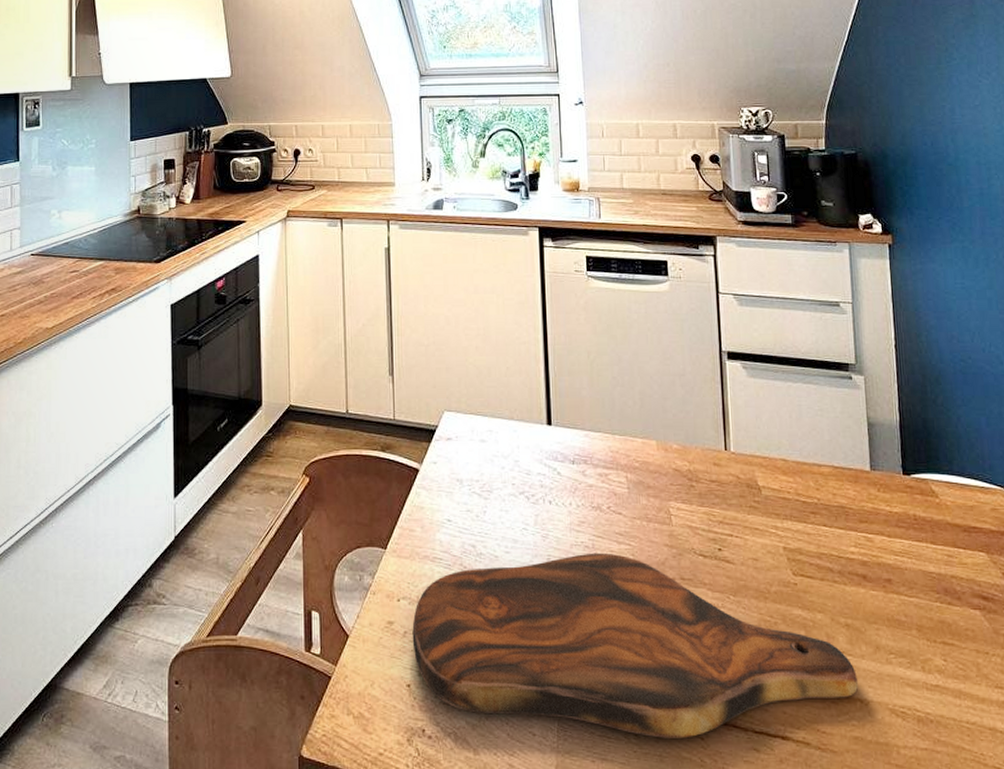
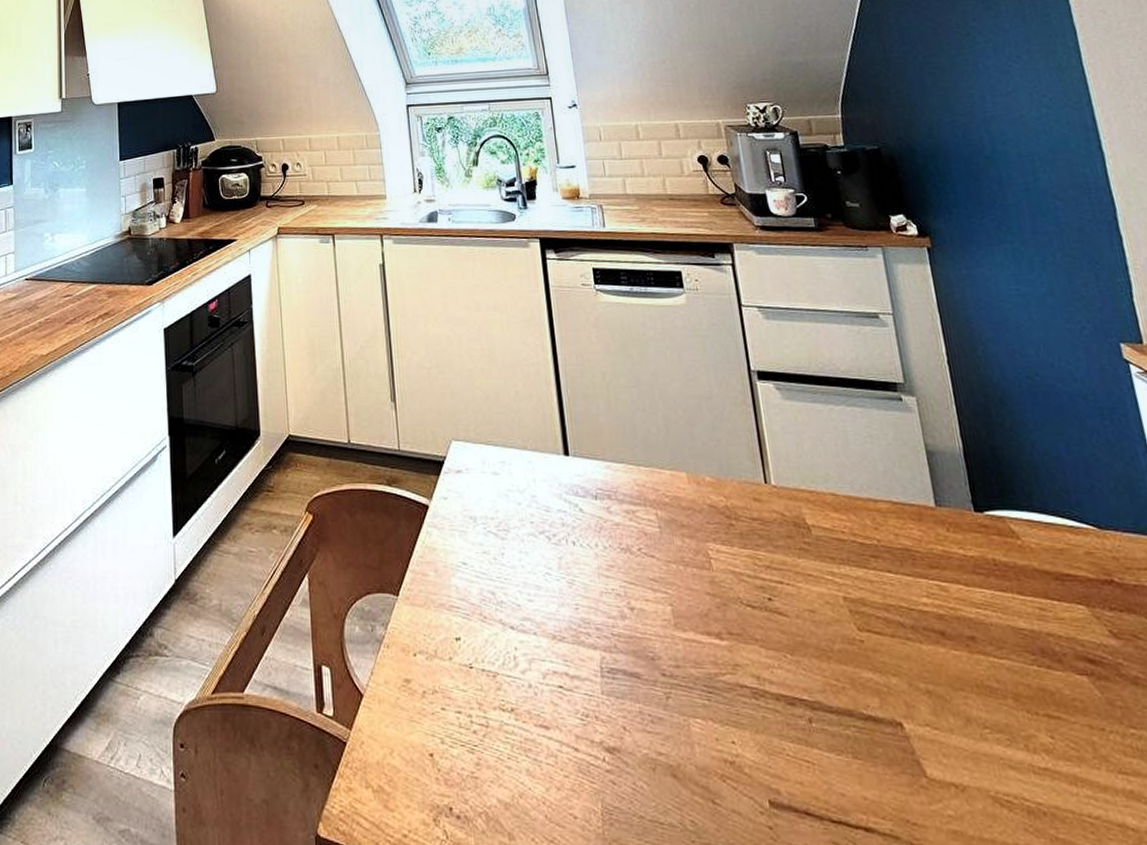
cutting board: present [412,553,859,738] -> none [431,602,950,827]

